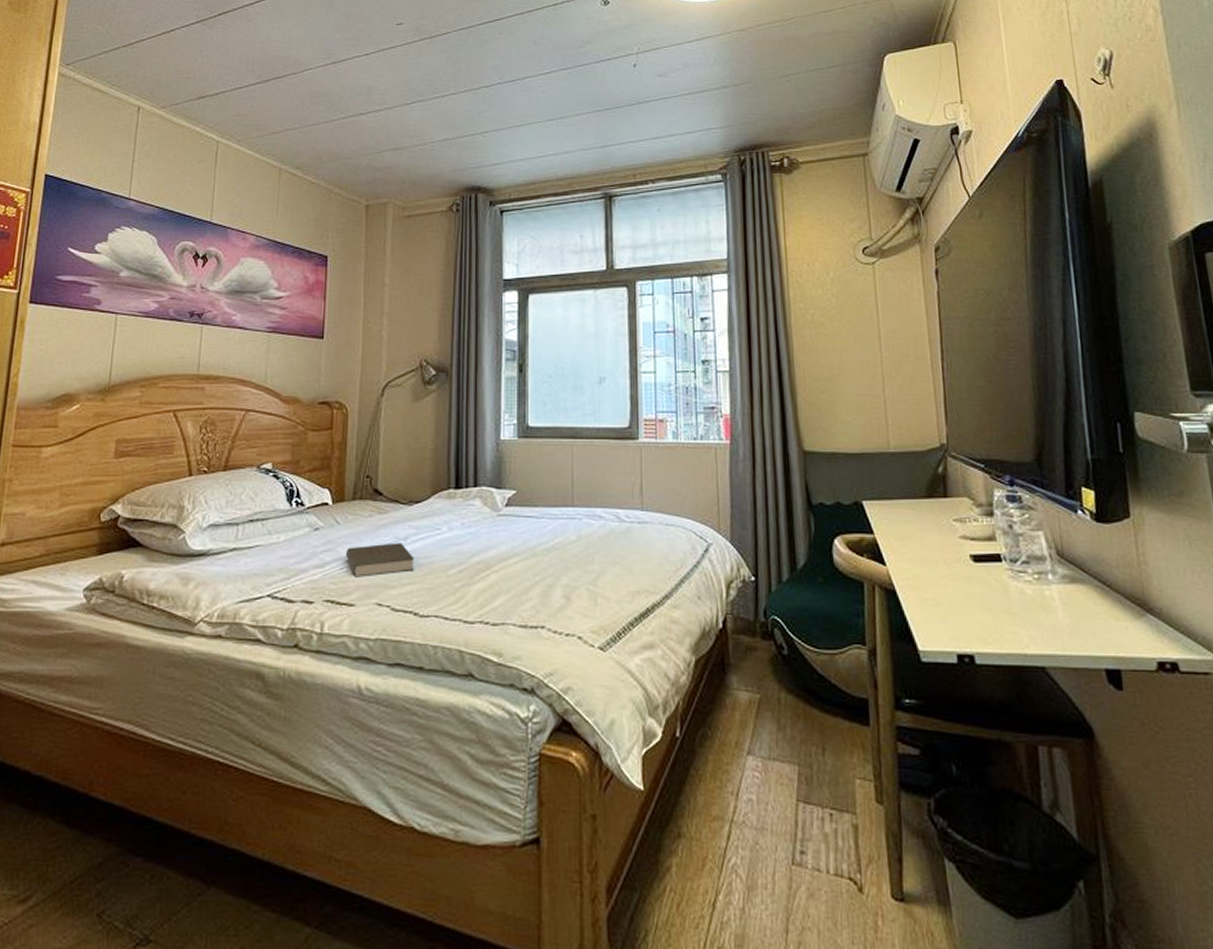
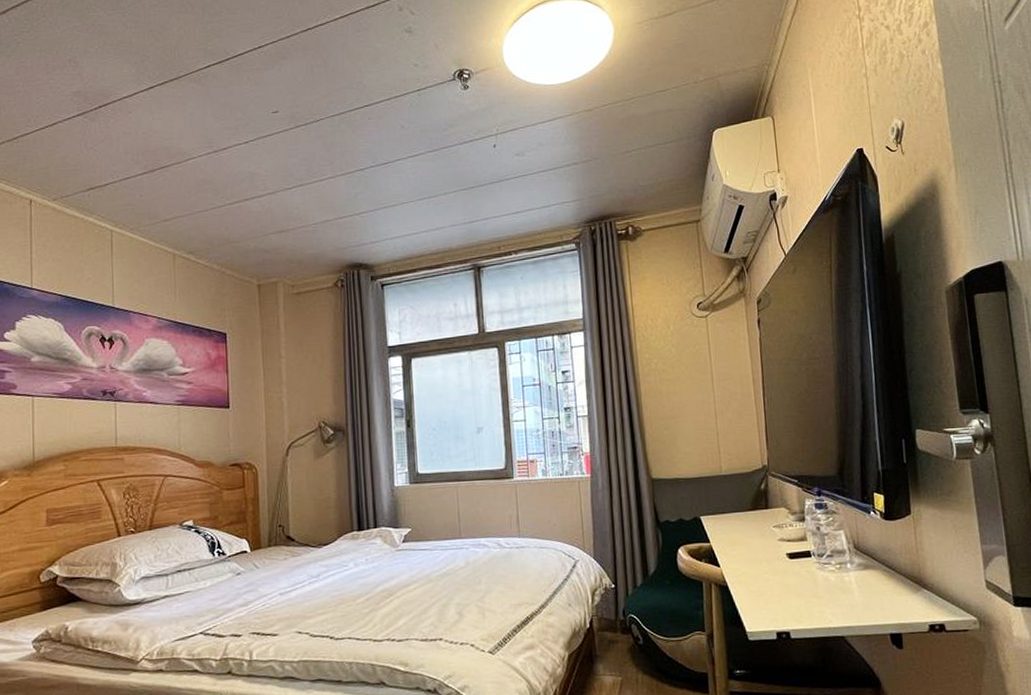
book: present [345,542,415,578] -> none [265,579,328,612]

